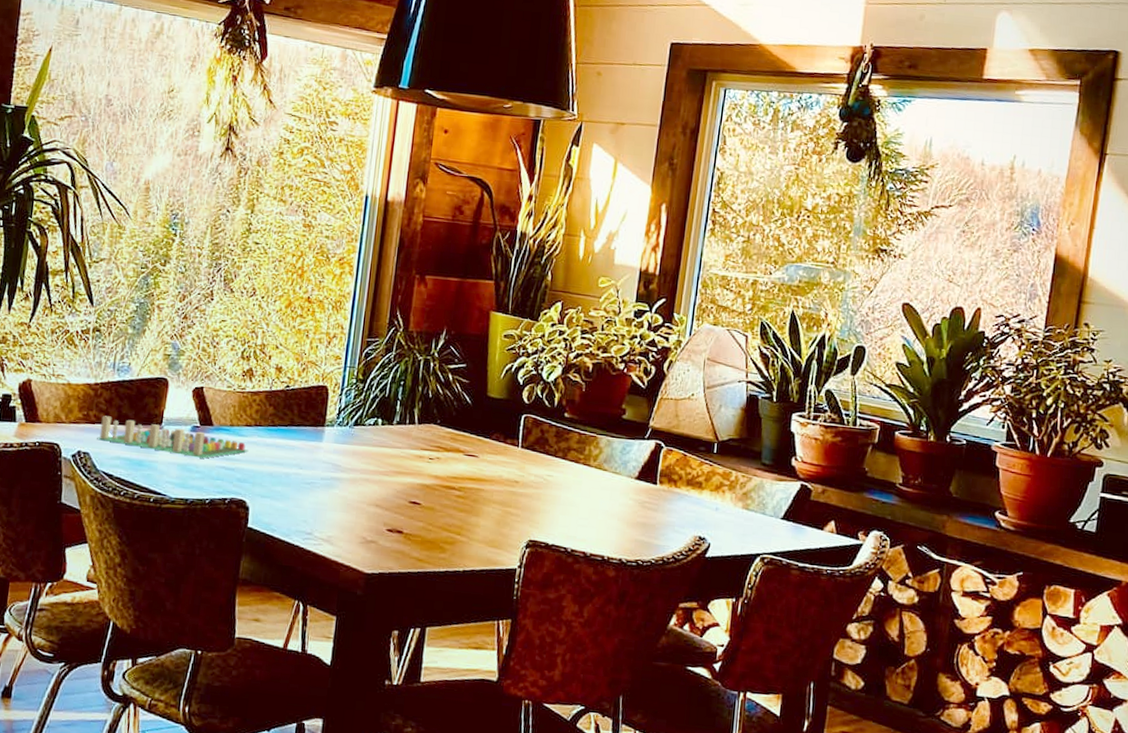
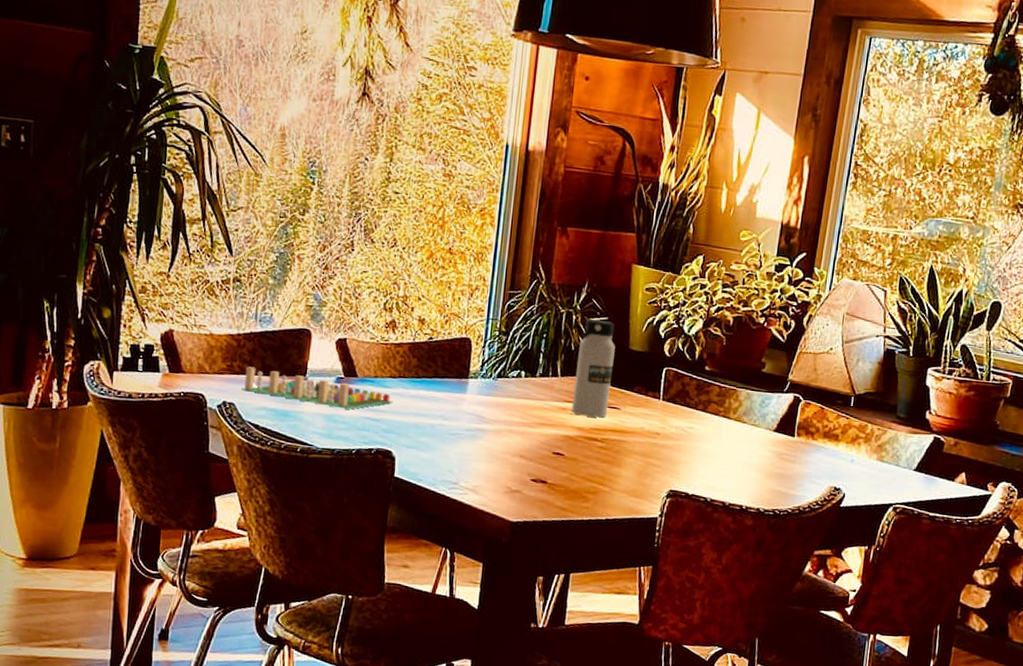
water bottle: none [429,366,473,466] -> present [572,319,615,418]

